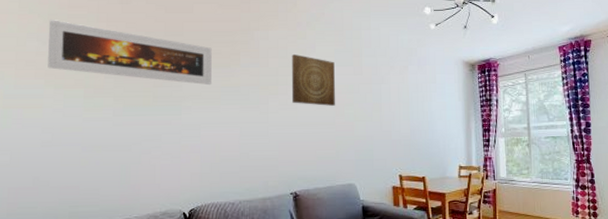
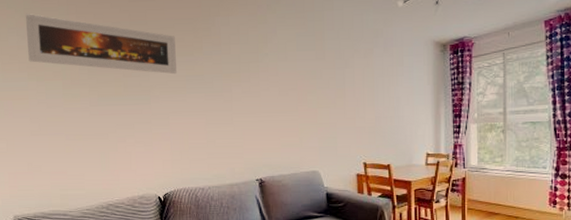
wall art: present [291,54,335,106] -> none [252,40,298,93]

